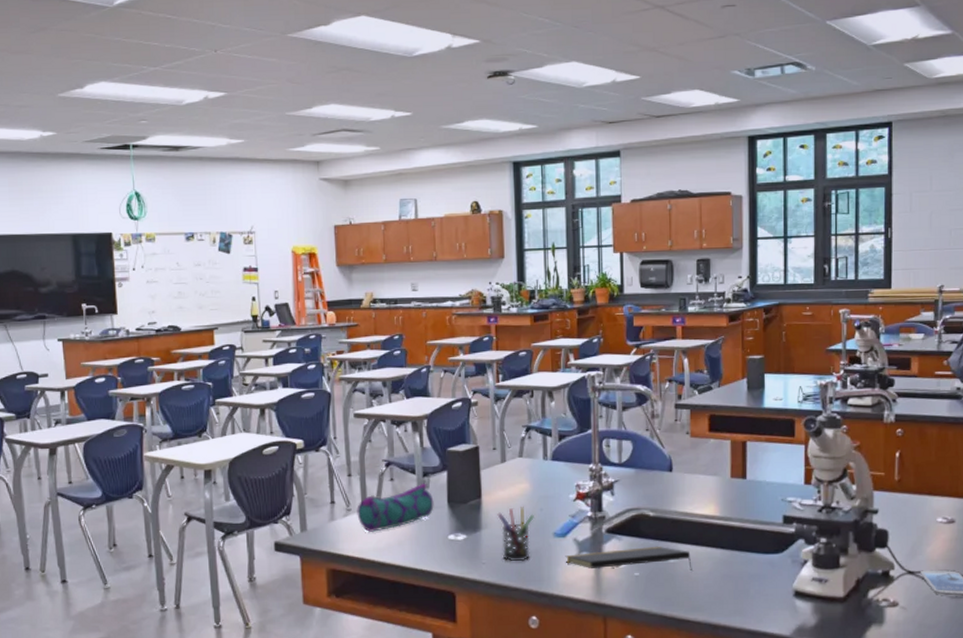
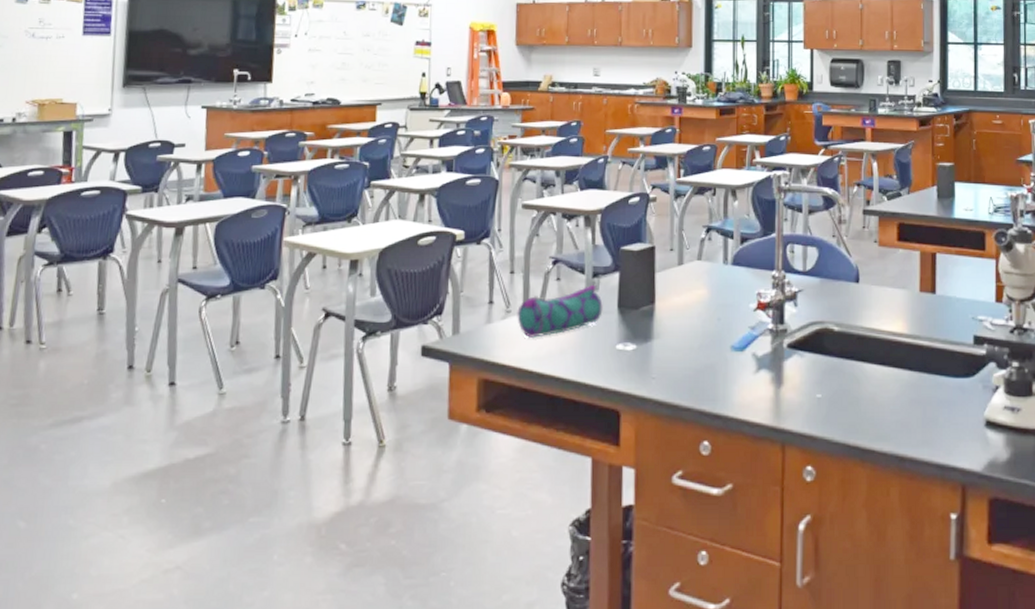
pen holder: present [497,507,534,562] -> none [671,315,711,378]
notepad: present [565,546,692,572] -> none [742,364,878,395]

